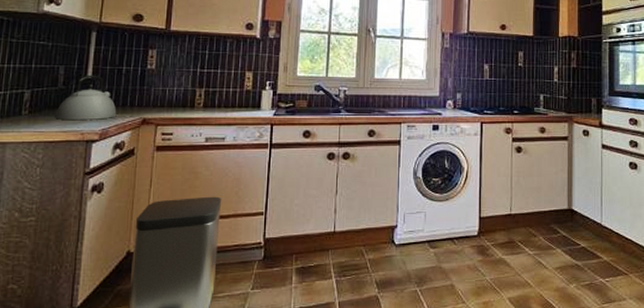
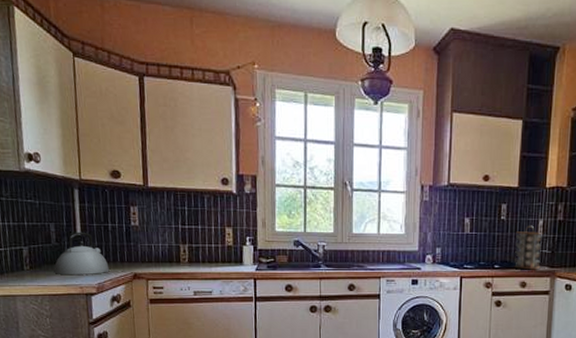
spice rack: none [532,72,559,115] -> present [513,225,544,270]

